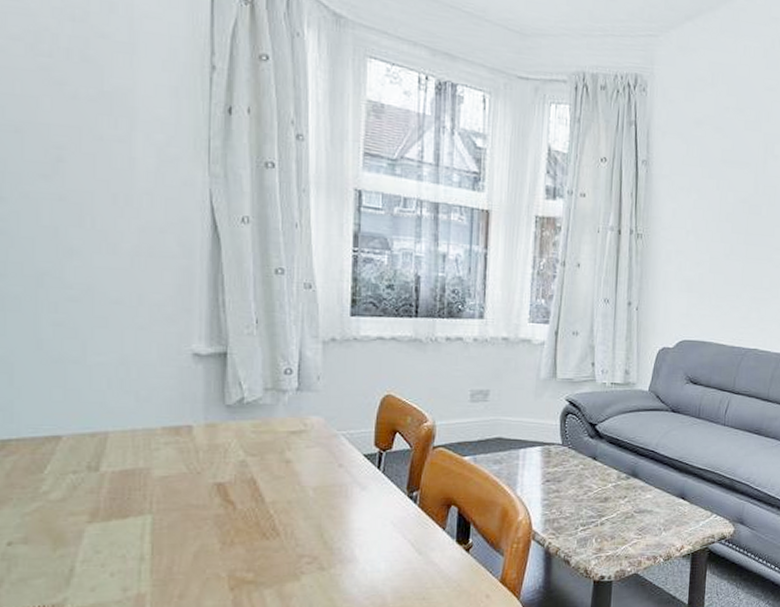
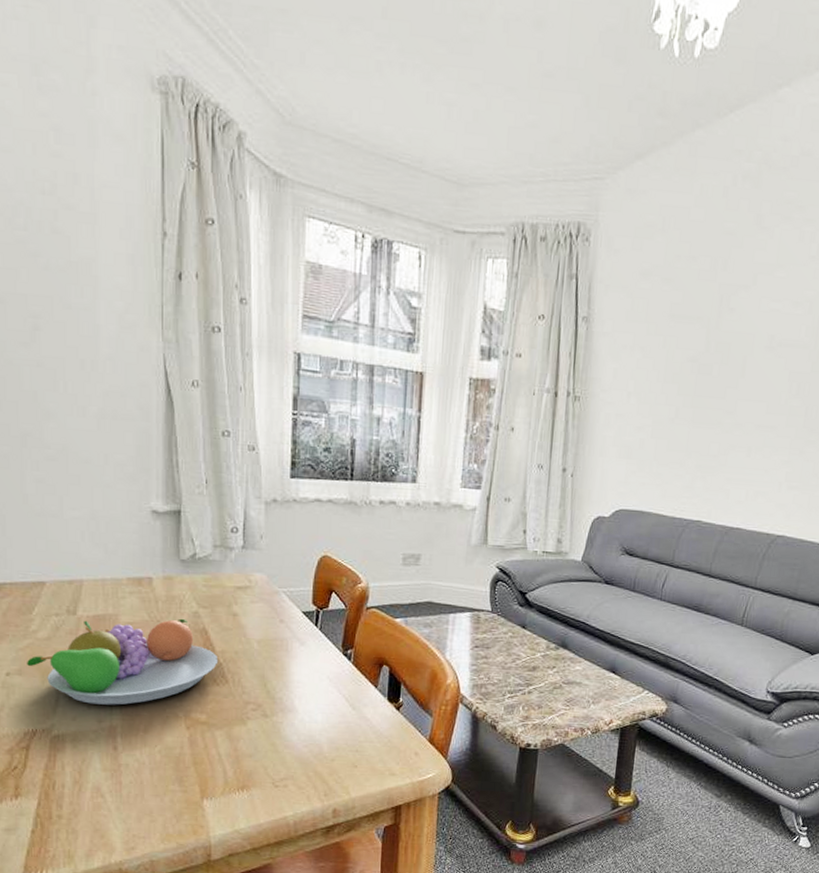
fruit bowl: none [35,468,269,571] -> present [27,618,219,705]

